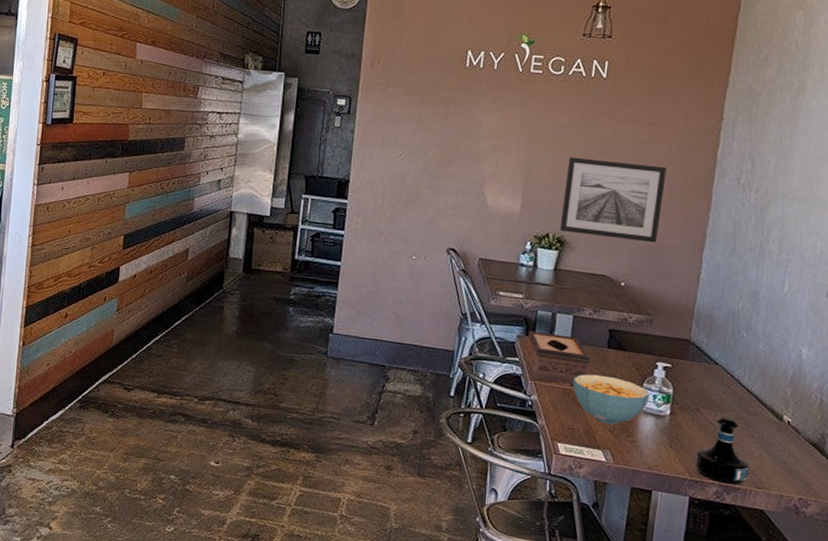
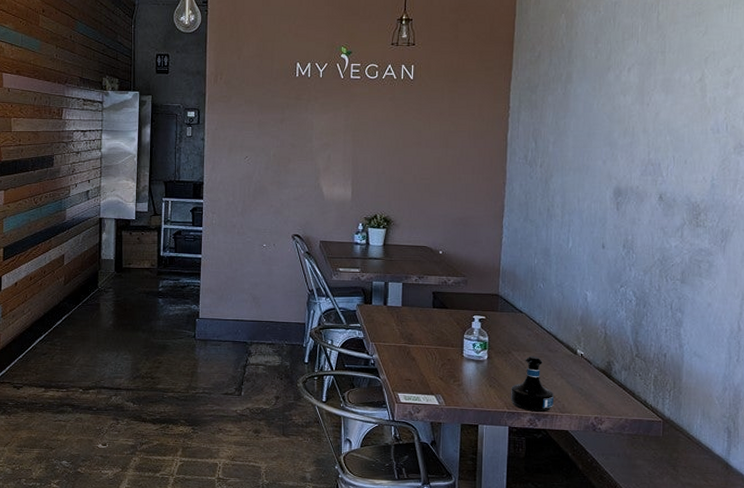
tissue box: present [525,330,590,386] -> none [365,299,420,343]
wall art: present [559,157,667,243] -> none [385,148,468,215]
cereal bowl: present [572,374,650,425] -> none [406,331,470,373]

